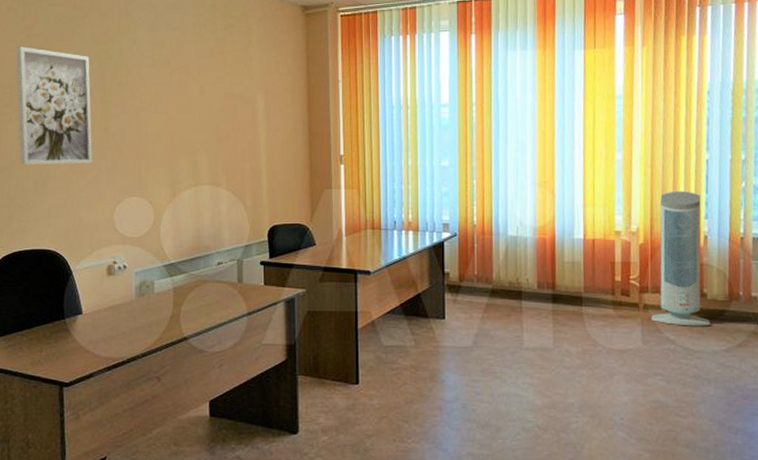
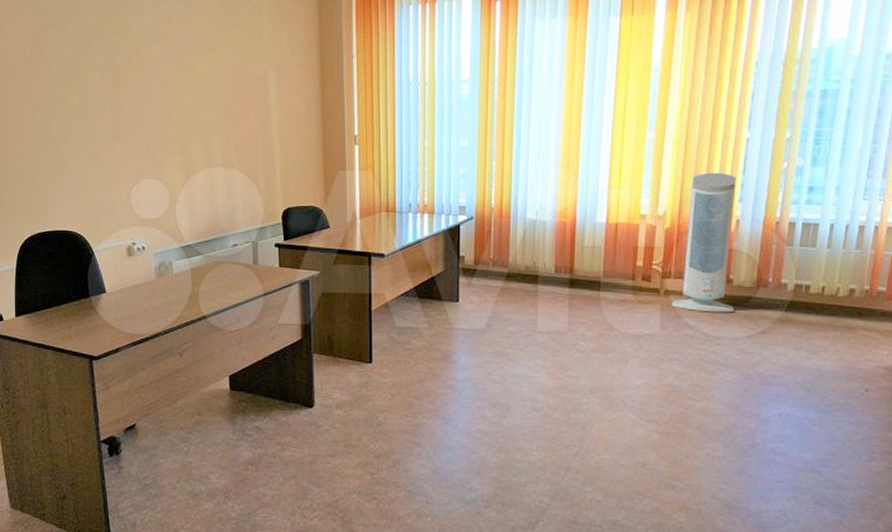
wall art: present [16,47,93,165] -> none [23,23,107,147]

